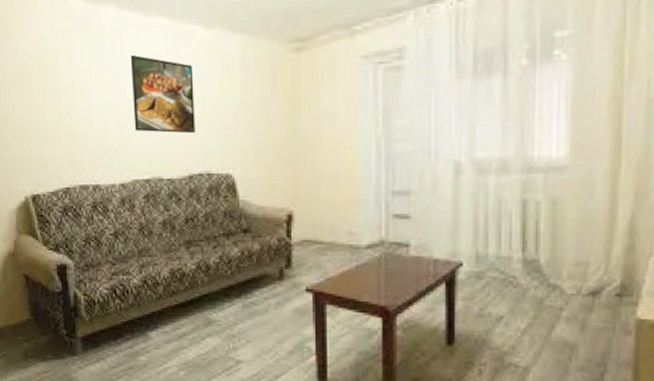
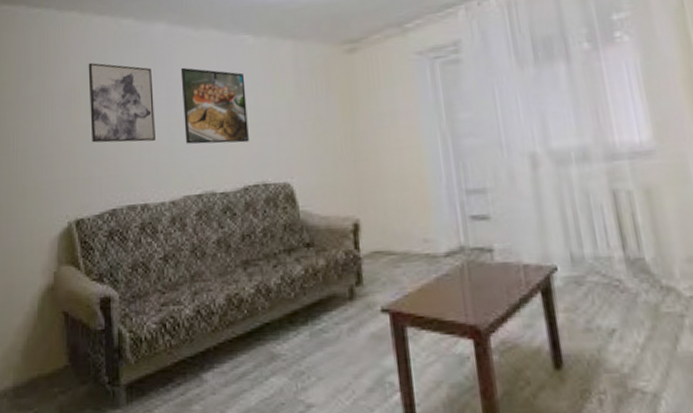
wall art: none [38,42,106,126] -> present [88,62,155,143]

